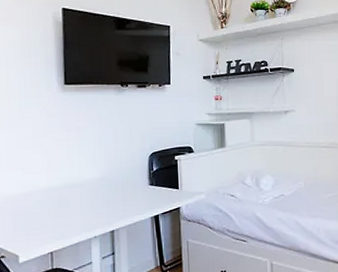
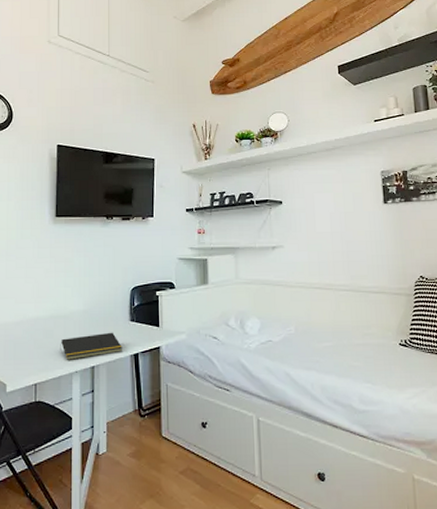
notepad: none [76,196,142,227] -> present [60,332,122,360]

